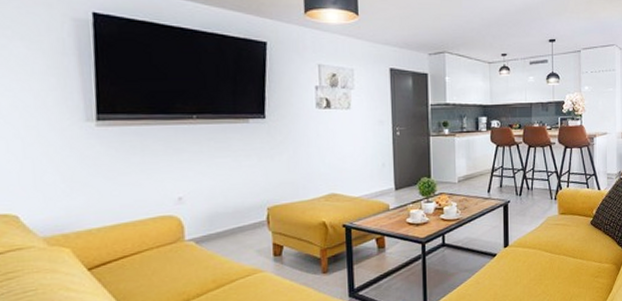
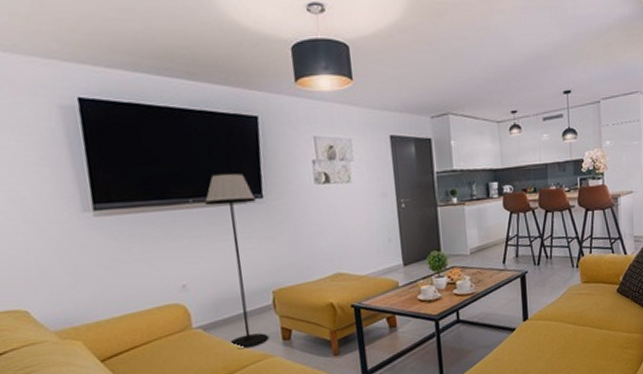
floor lamp: none [209,91,260,264] -> present [205,171,269,350]

